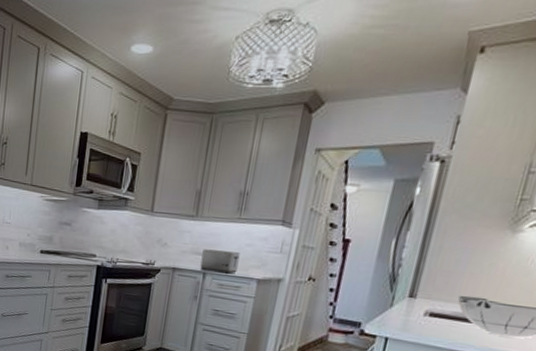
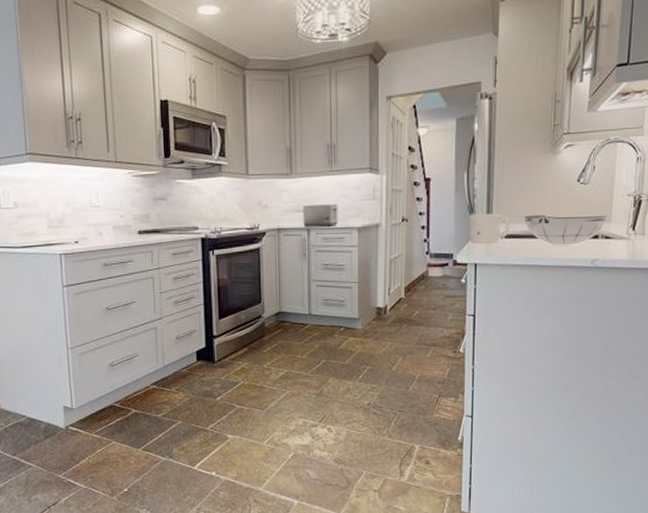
mug: none [384,284,440,320] -> present [468,213,510,244]

